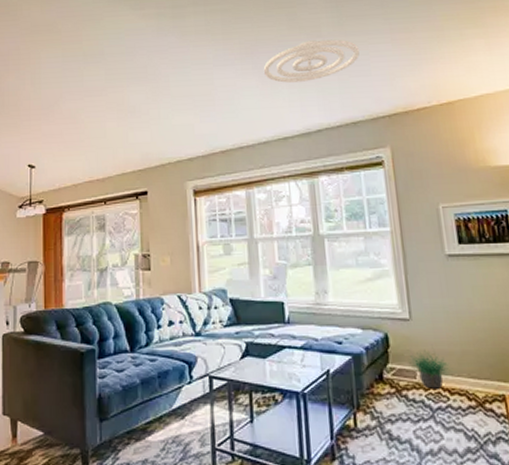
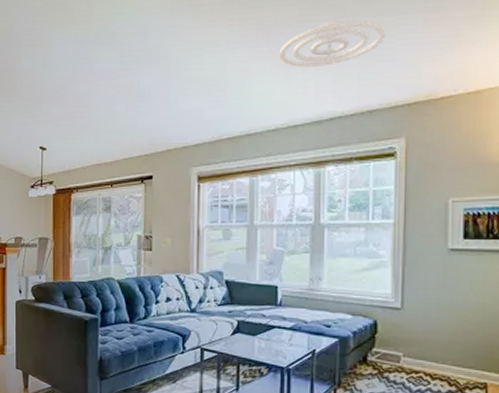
potted plant: present [409,349,449,389] -> none [395,337,434,373]

